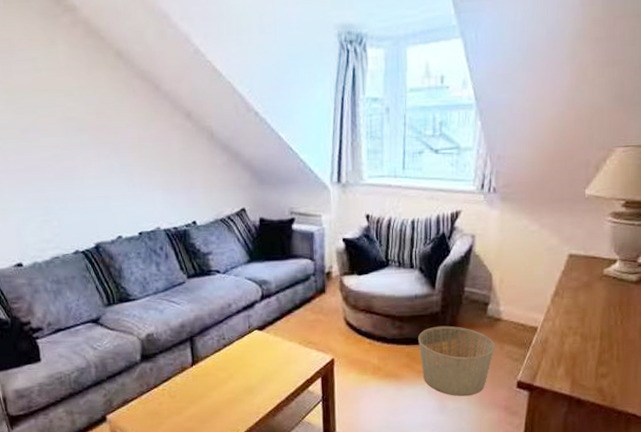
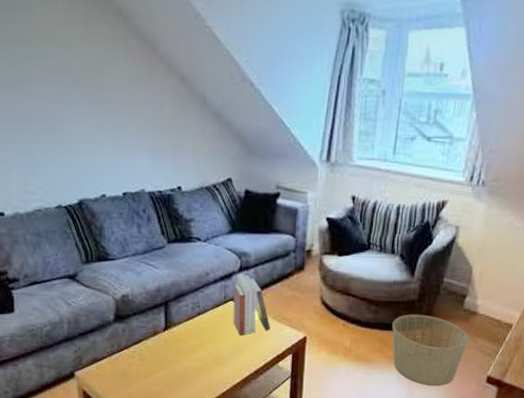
books: none [257,301,297,363] -> present [233,273,271,335]

